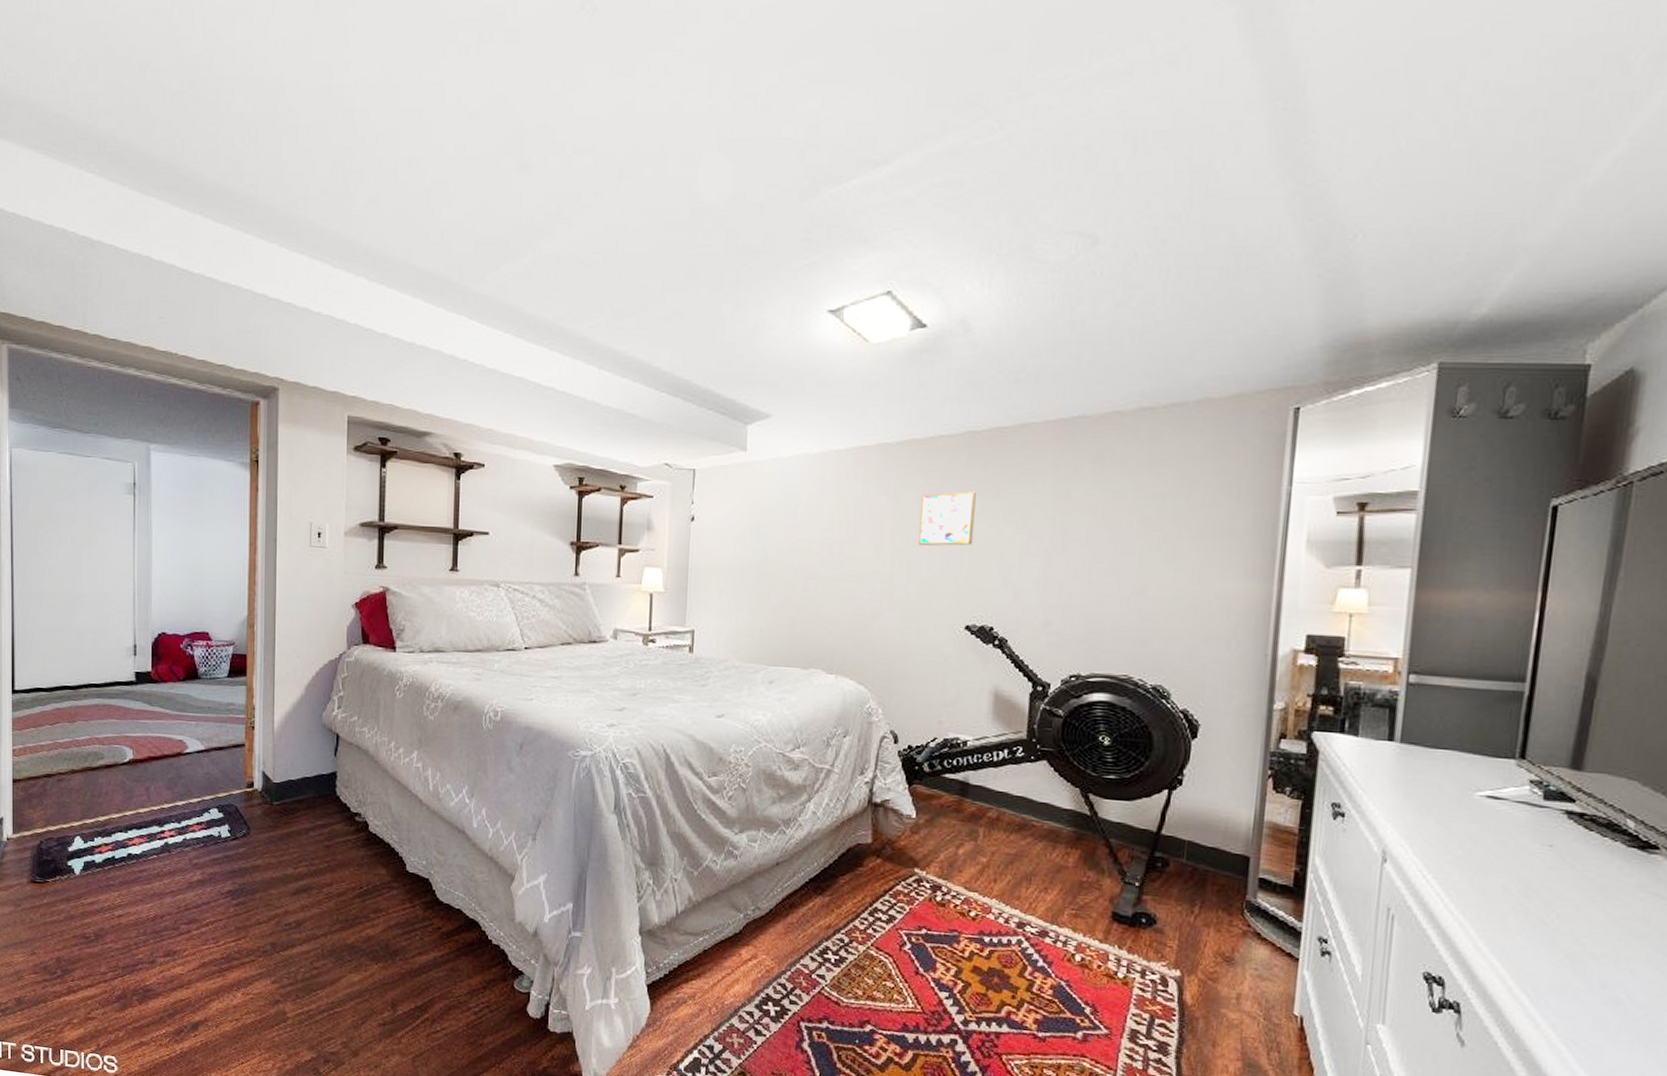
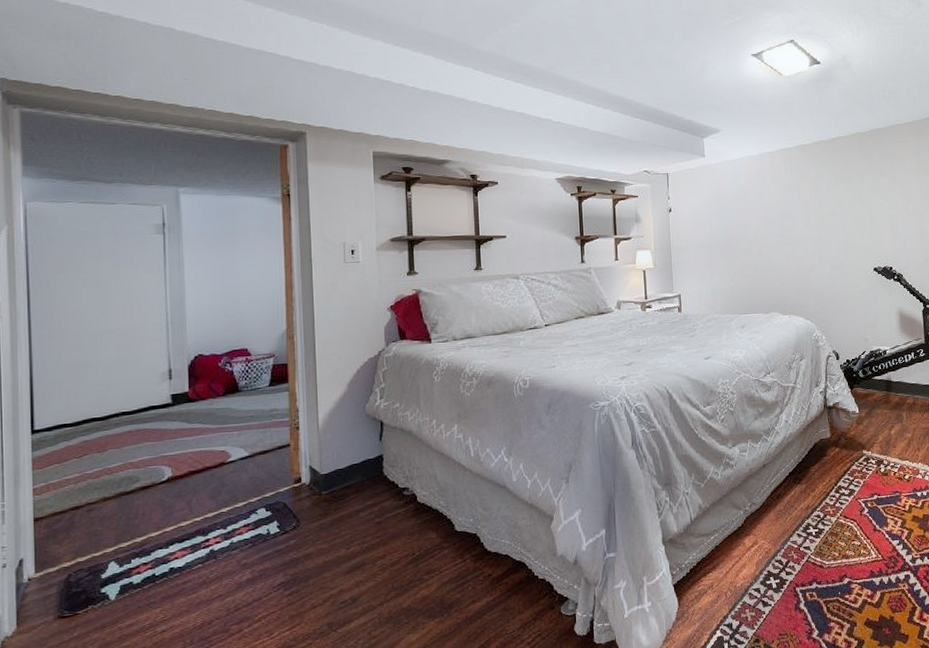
wall art: present [919,491,976,546] -> none [832,174,871,214]

